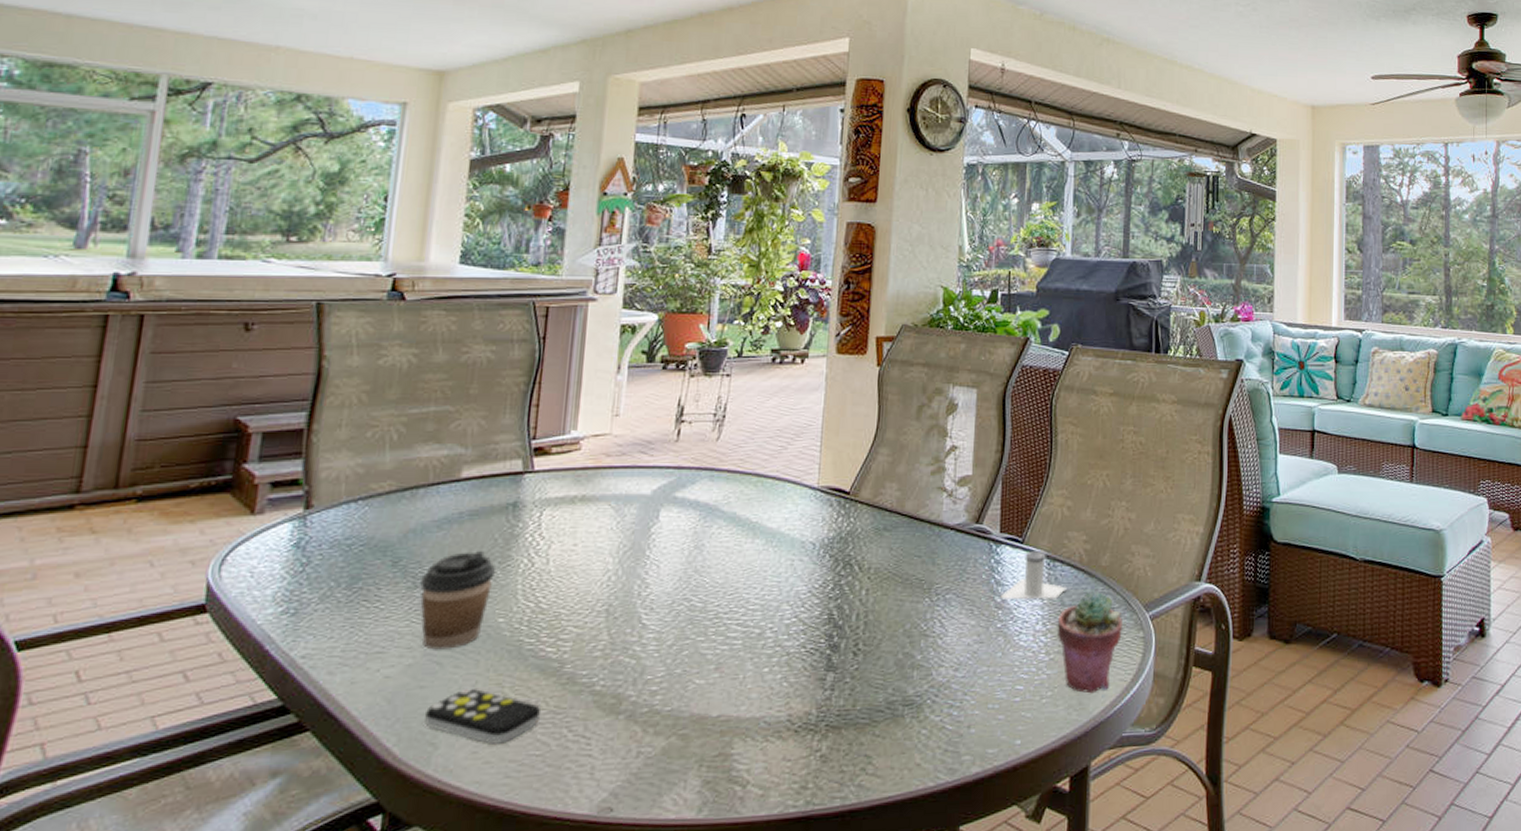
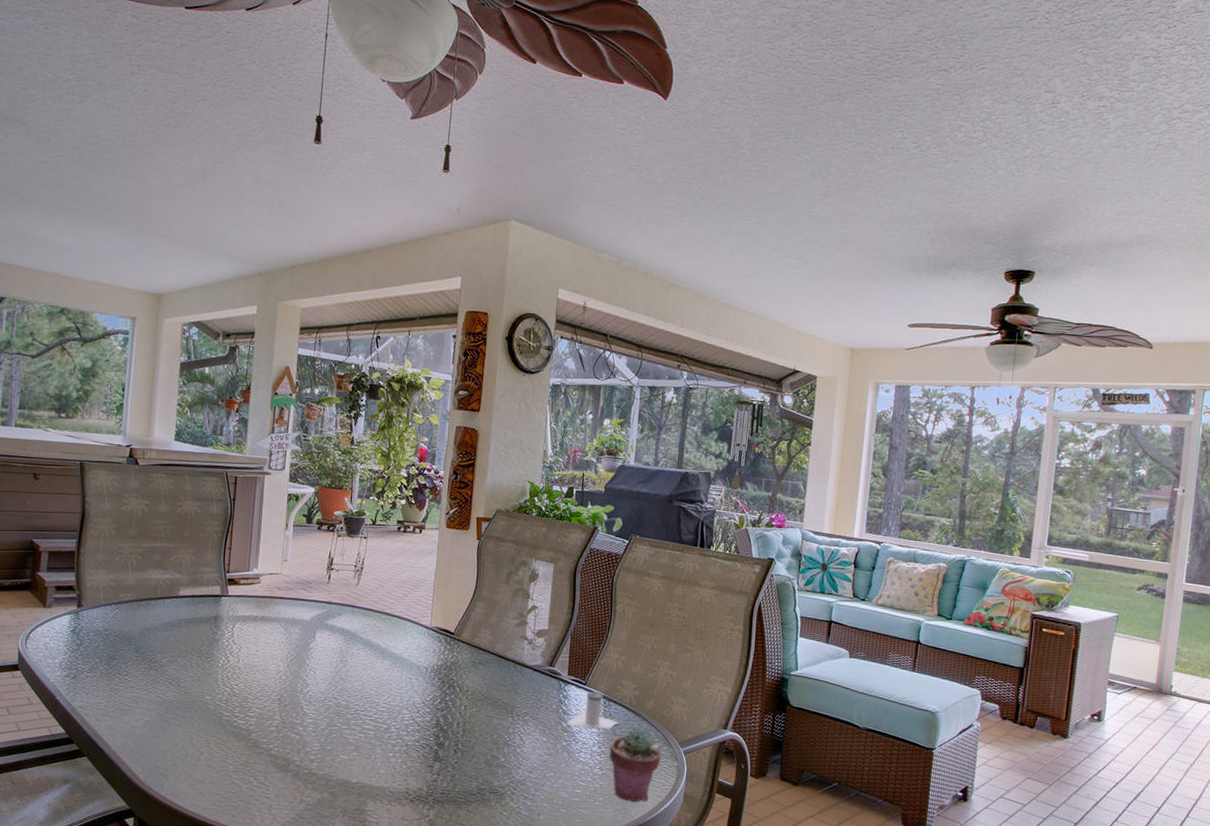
coffee cup: present [420,551,495,650] -> none [154,647,203,714]
remote control: present [425,688,542,744] -> none [159,741,236,782]

